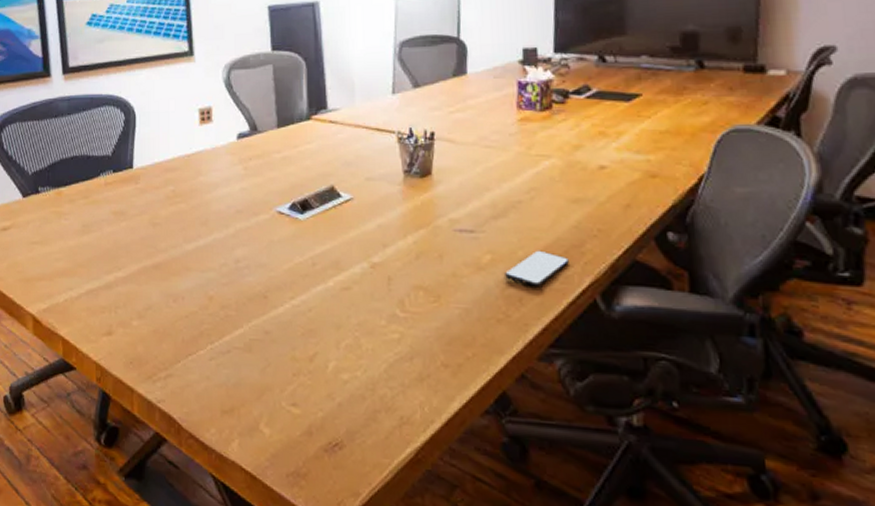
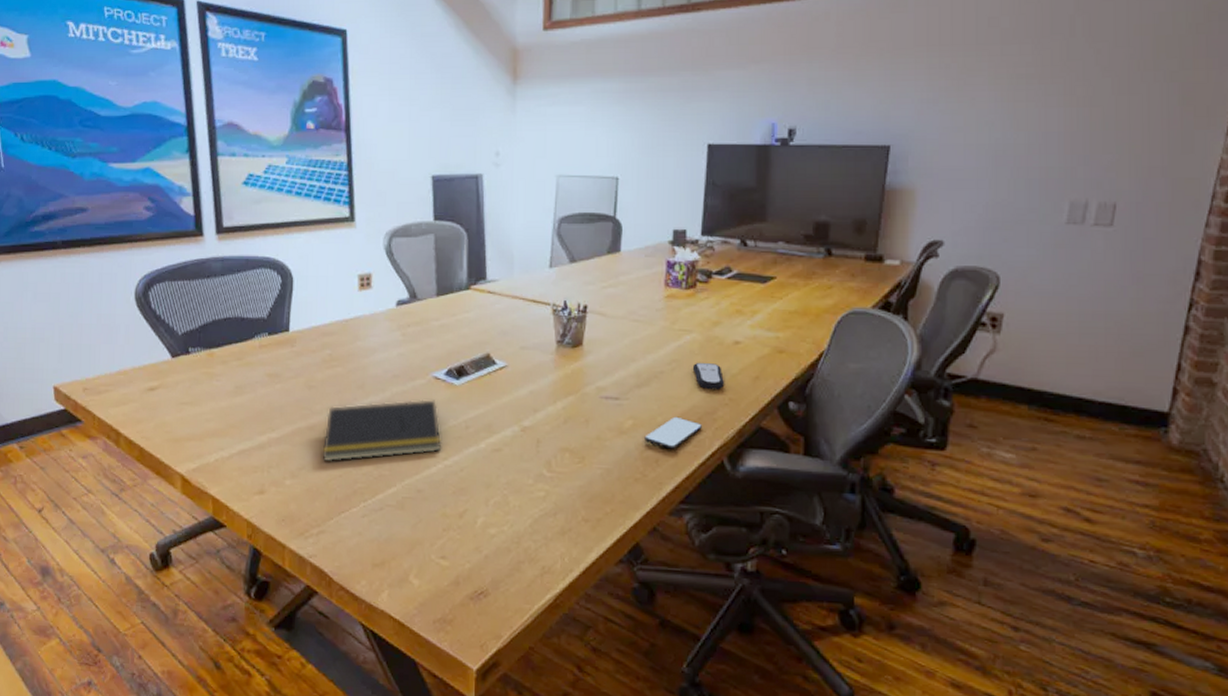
notepad: none [168,235,289,302] -> present [322,399,442,462]
remote control: none [553,189,592,221] -> present [692,362,725,391]

